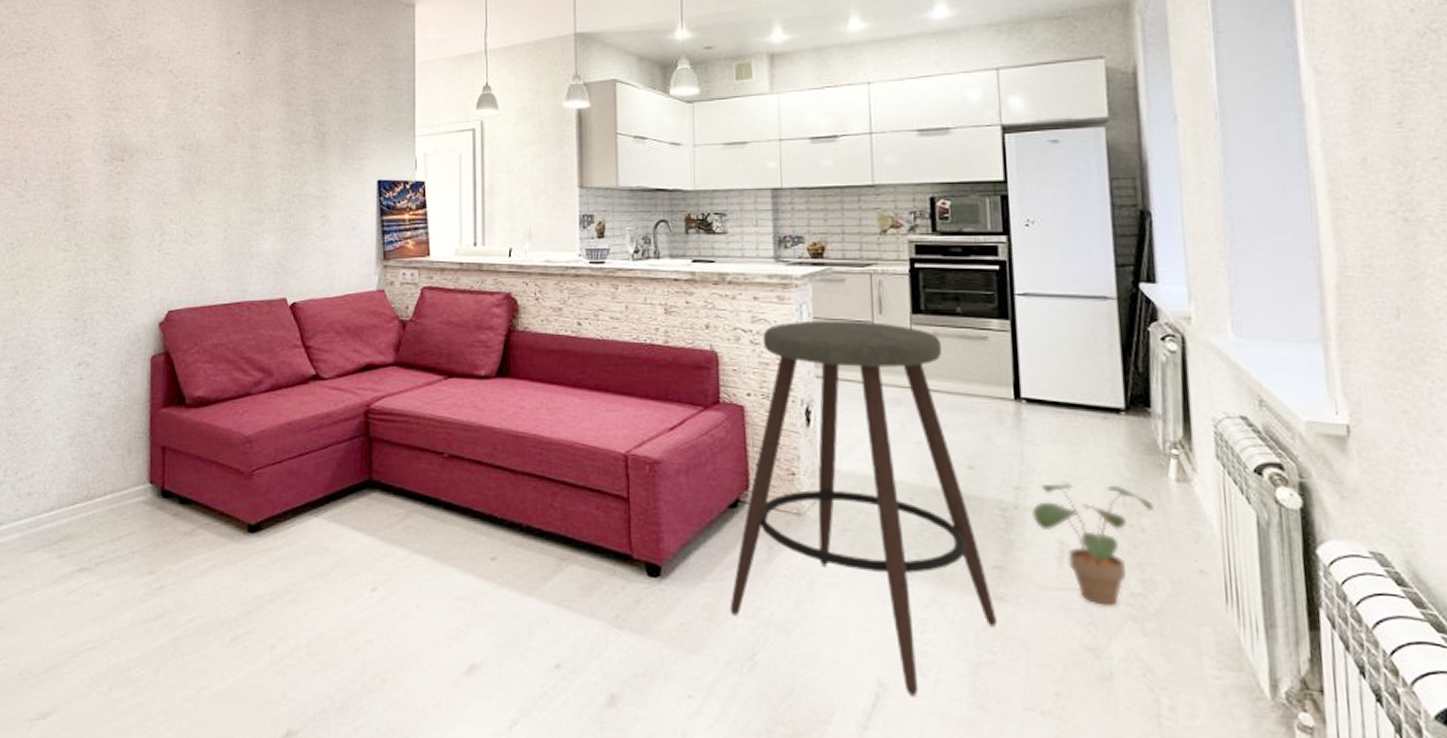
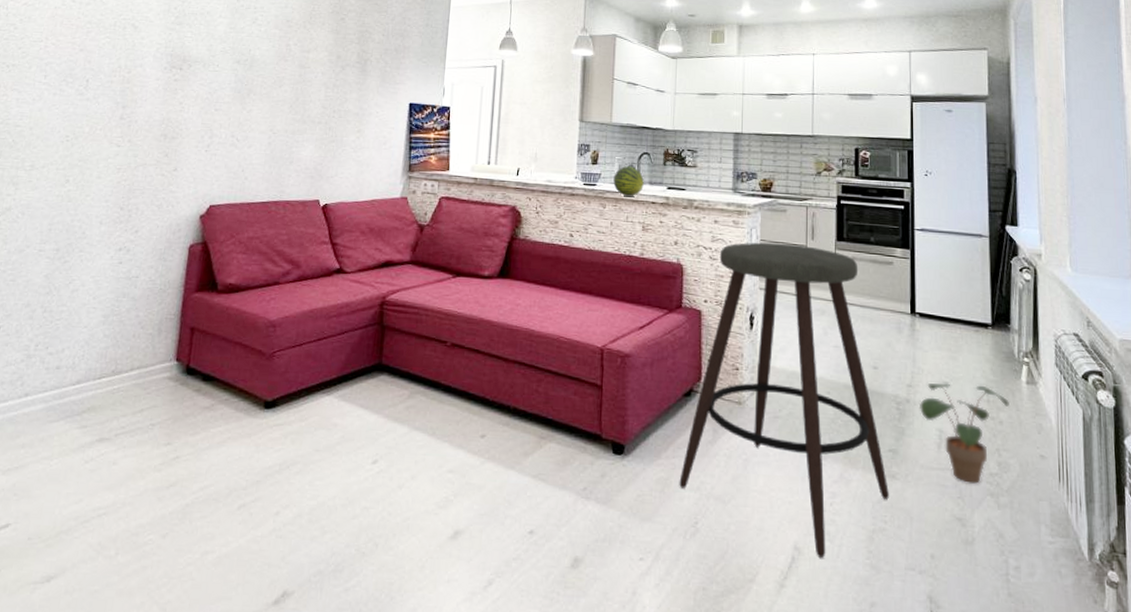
fruit: none [625,238,663,275] -> present [613,166,644,197]

